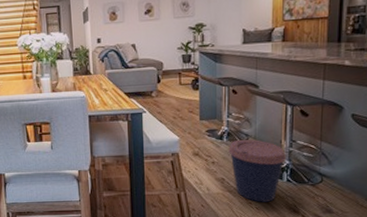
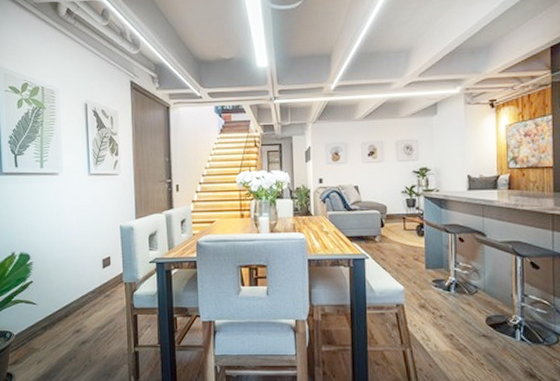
coffee cup: present [228,139,286,202] -> none [457,291,518,363]

